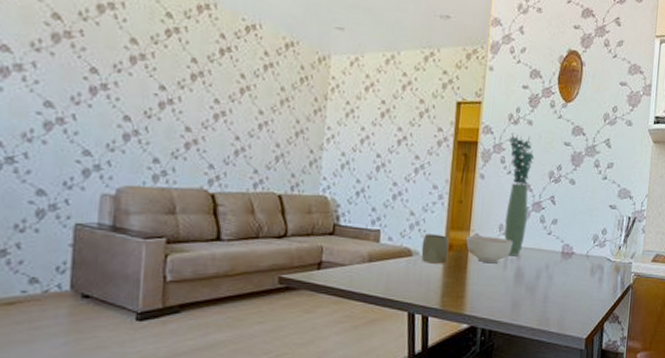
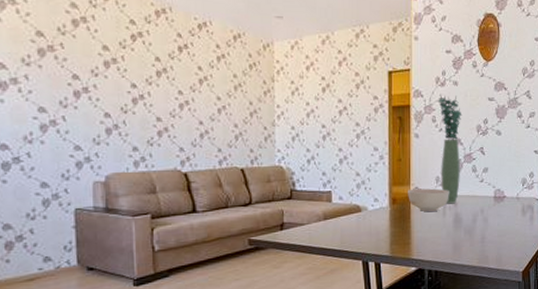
mug: present [421,234,449,264] -> none [369,191,393,217]

